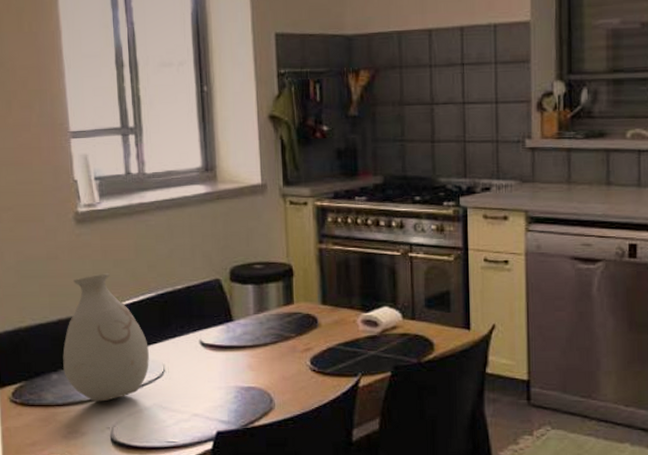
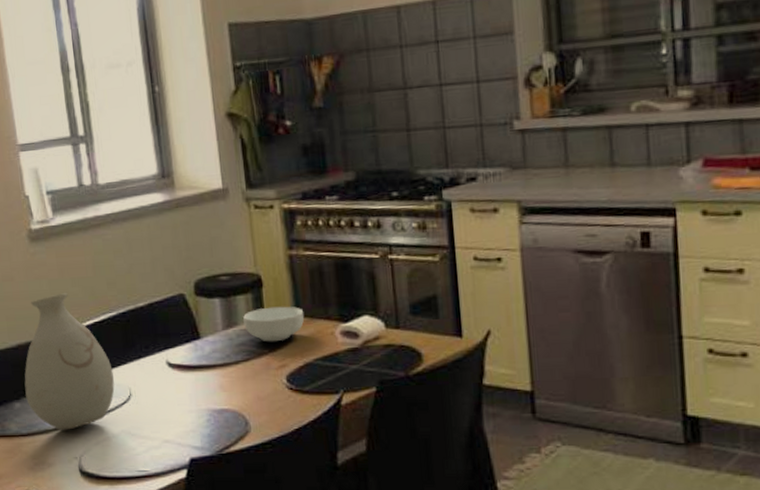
cereal bowl: none [274,295,330,327] -> present [243,306,305,342]

